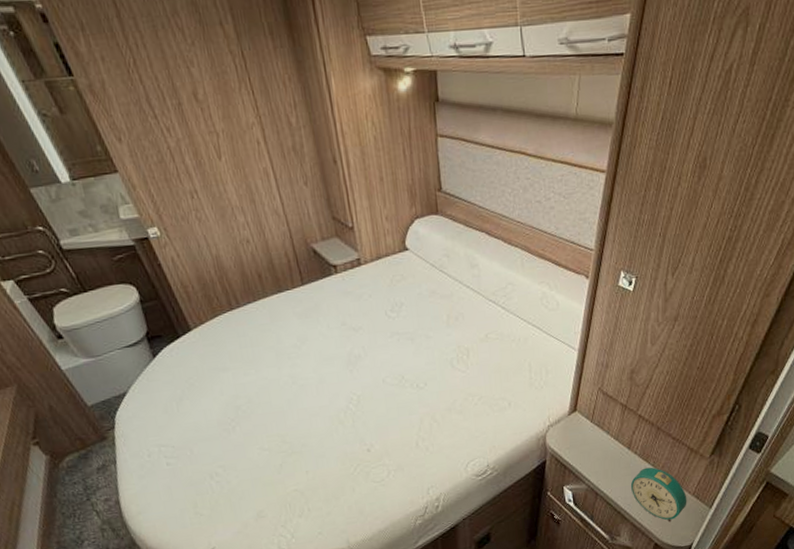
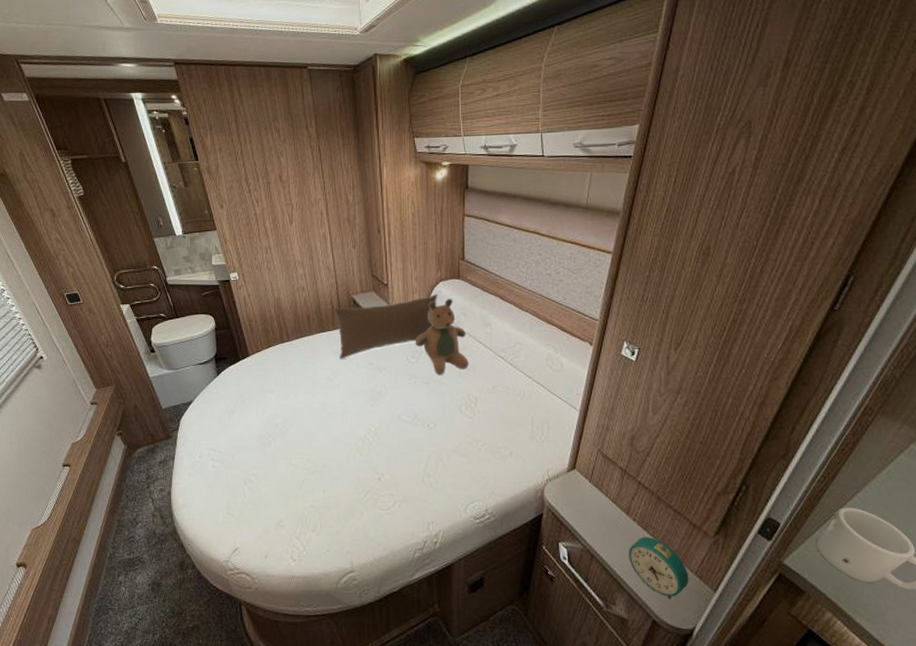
pillow: none [291,234,415,322] -> present [334,293,438,359]
teddy bear: none [393,238,457,328] -> present [415,298,469,375]

